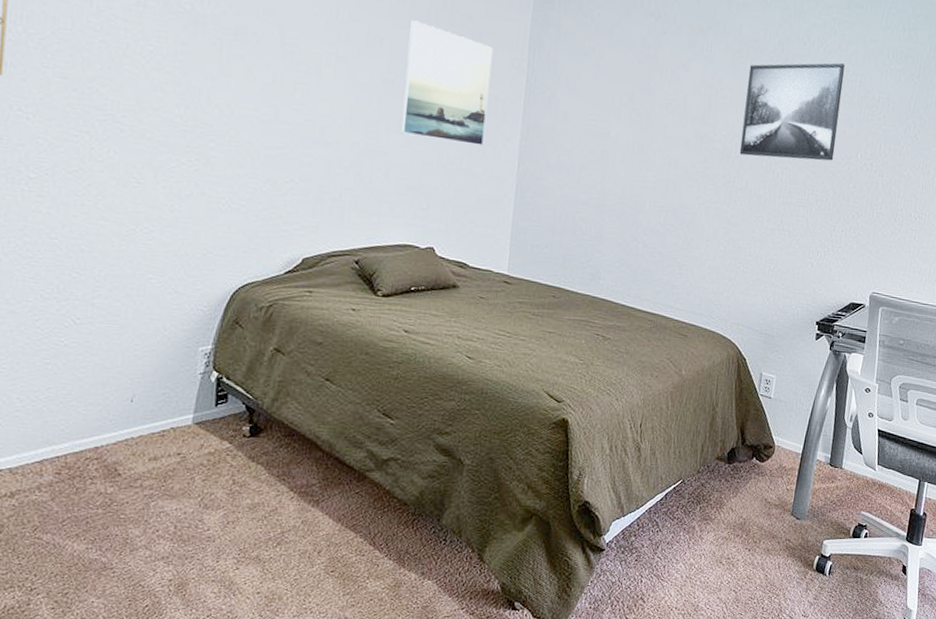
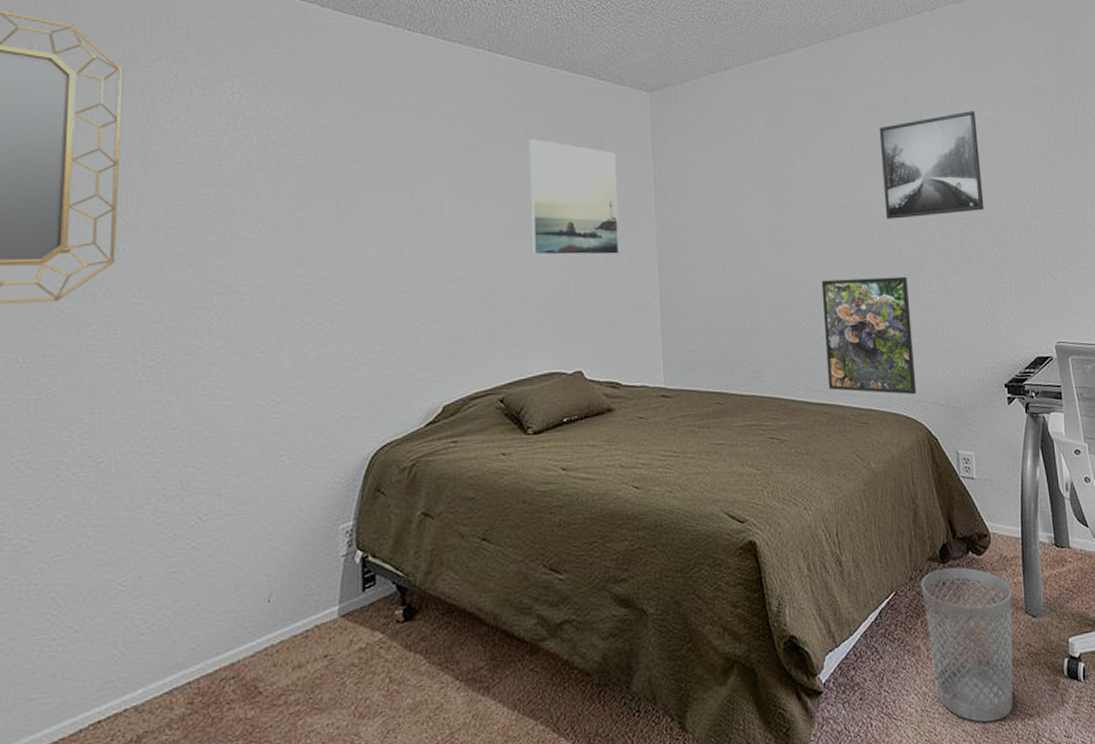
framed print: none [656,201,748,318] -> present [821,276,917,395]
wastebasket: none [702,467,784,595] -> present [921,567,1014,723]

